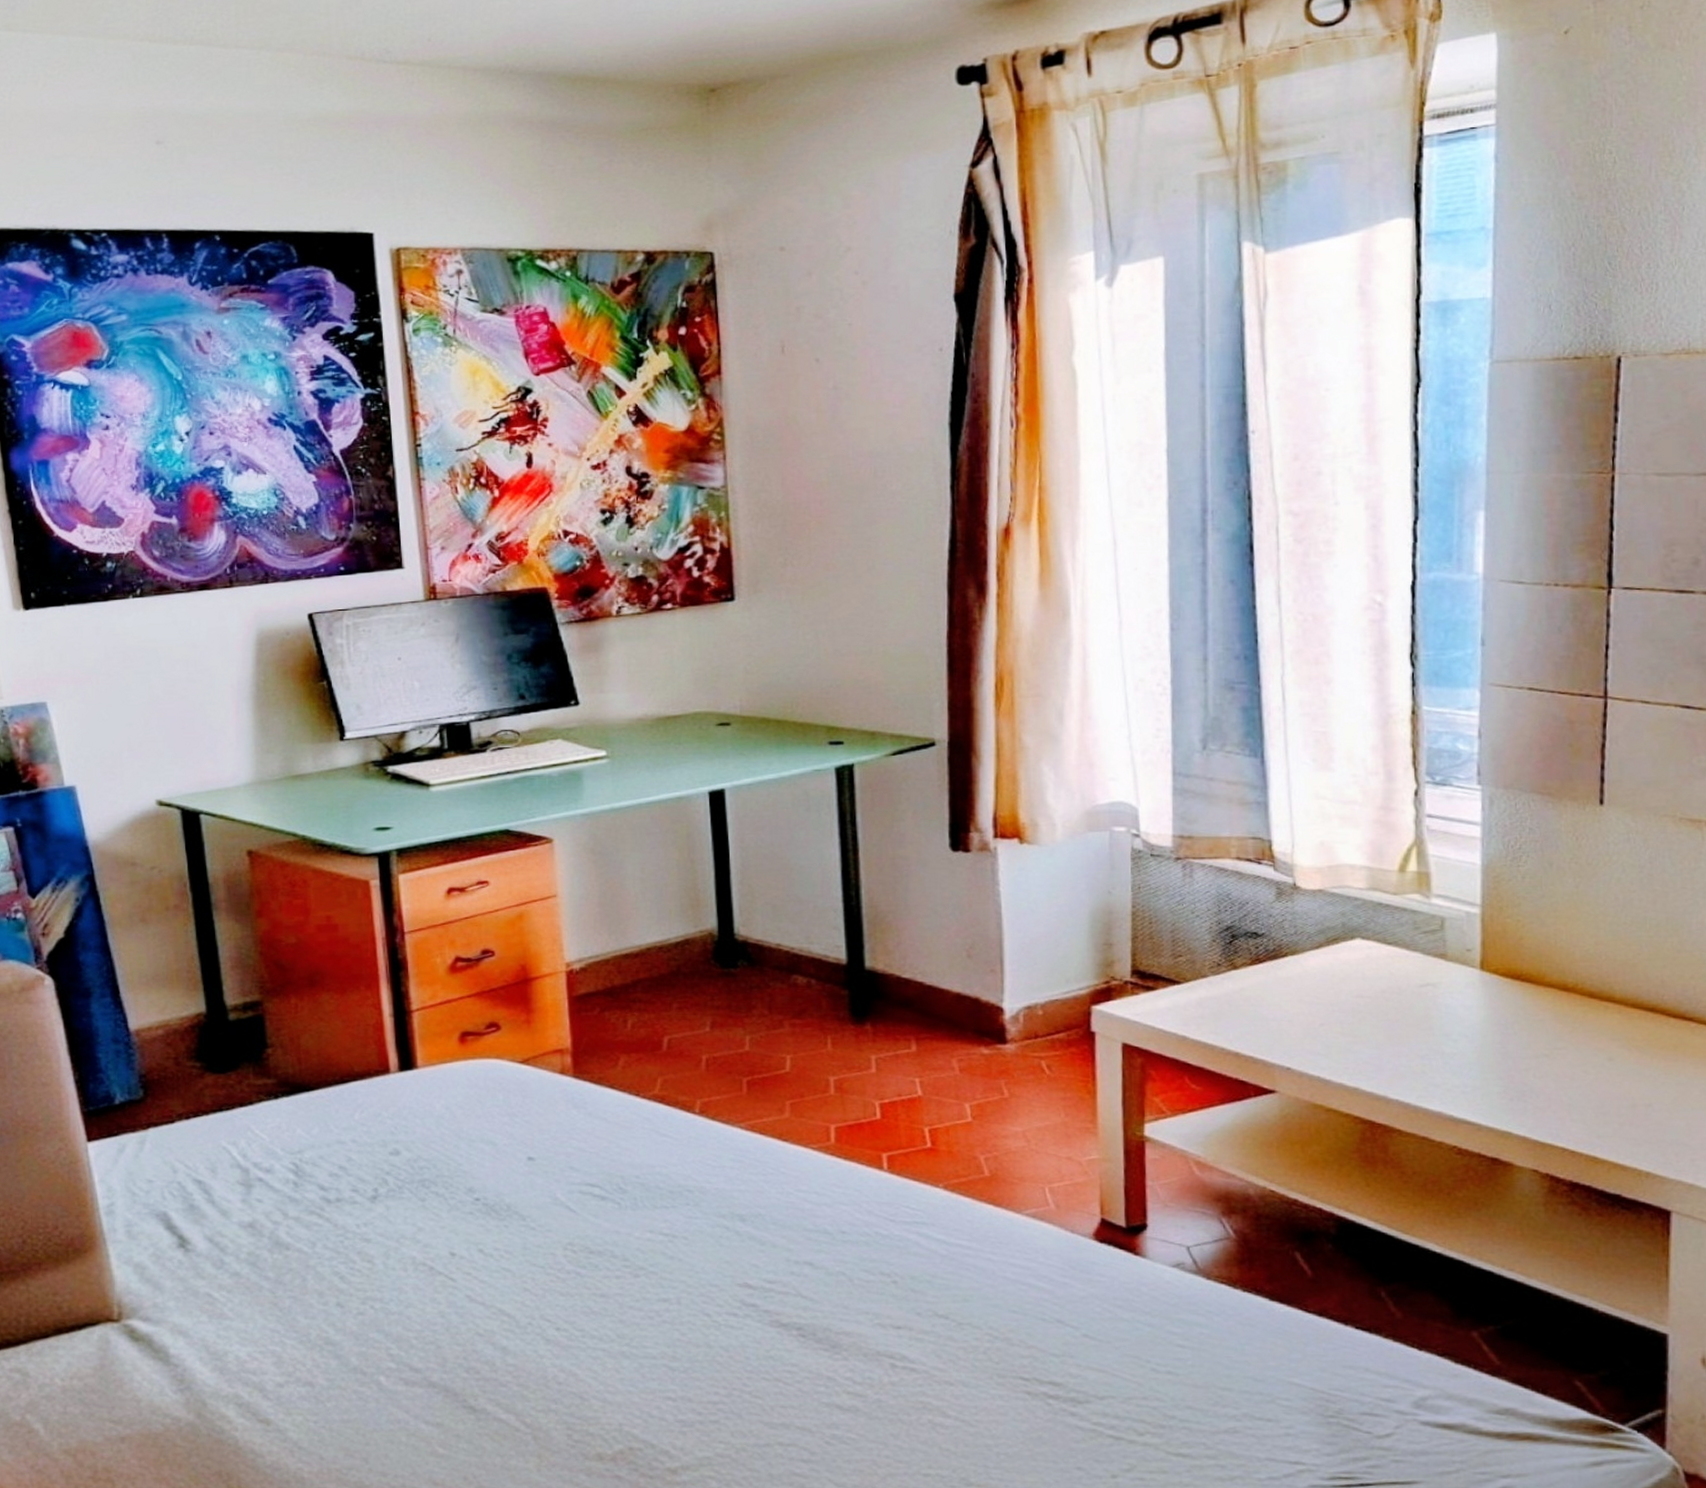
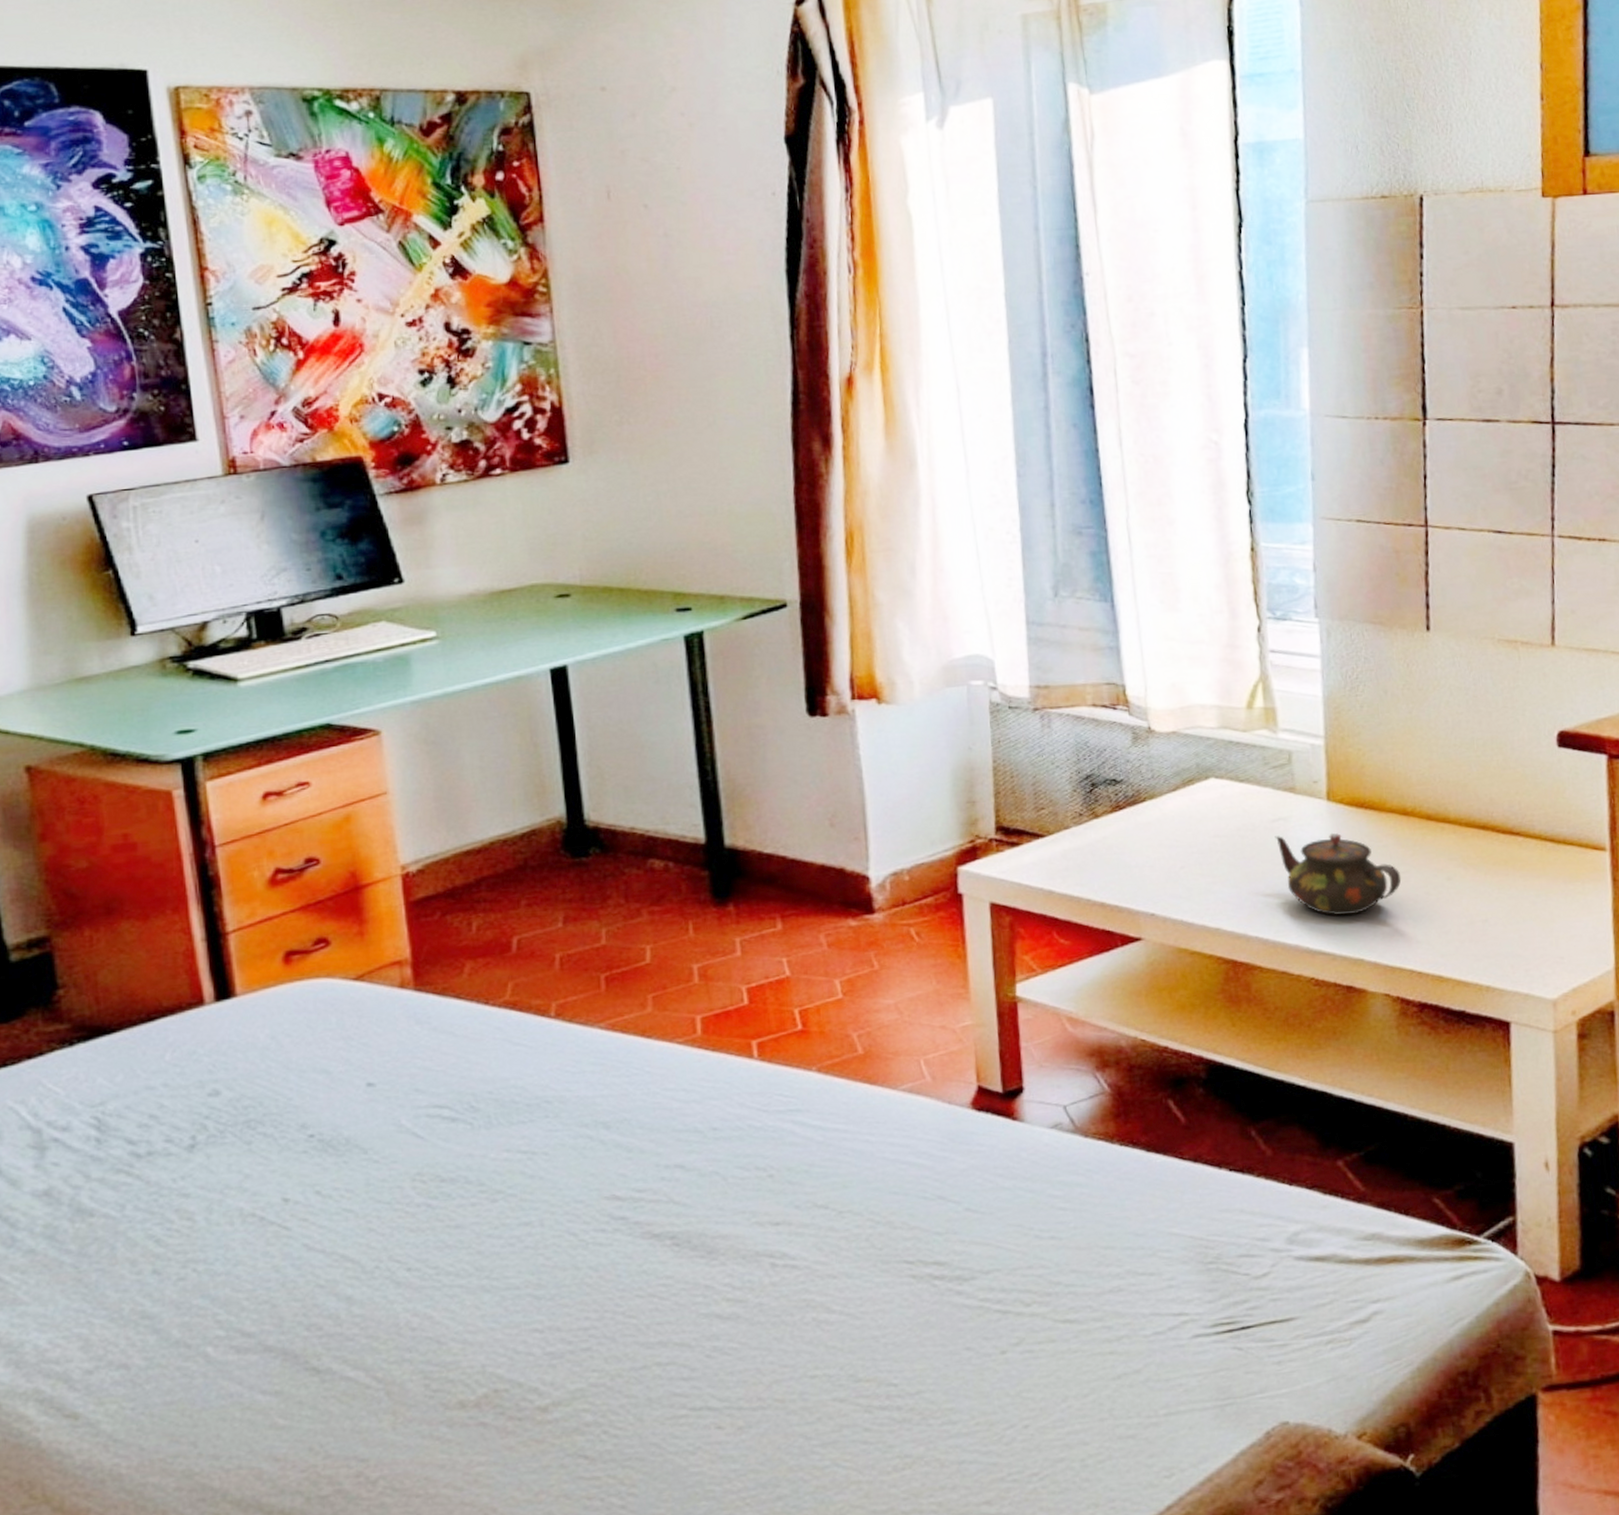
teapot: none [1422,1001,1558,1087] -> present [1275,832,1402,916]

